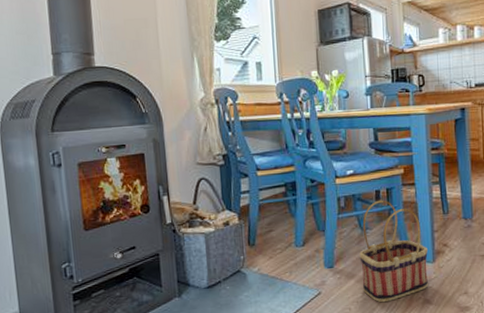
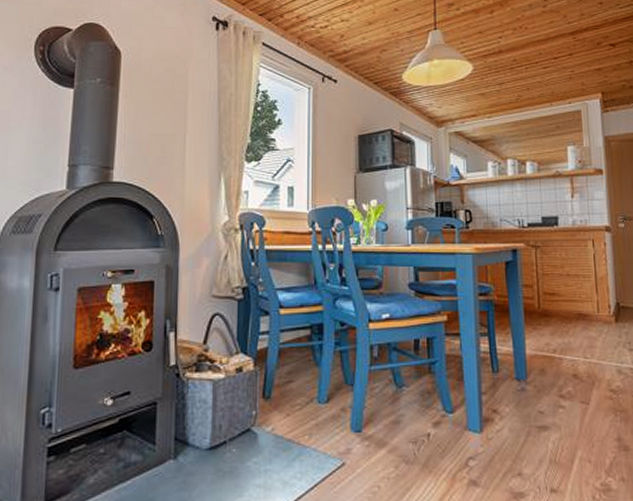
basket: present [359,200,428,303] -> none [393,351,474,481]

